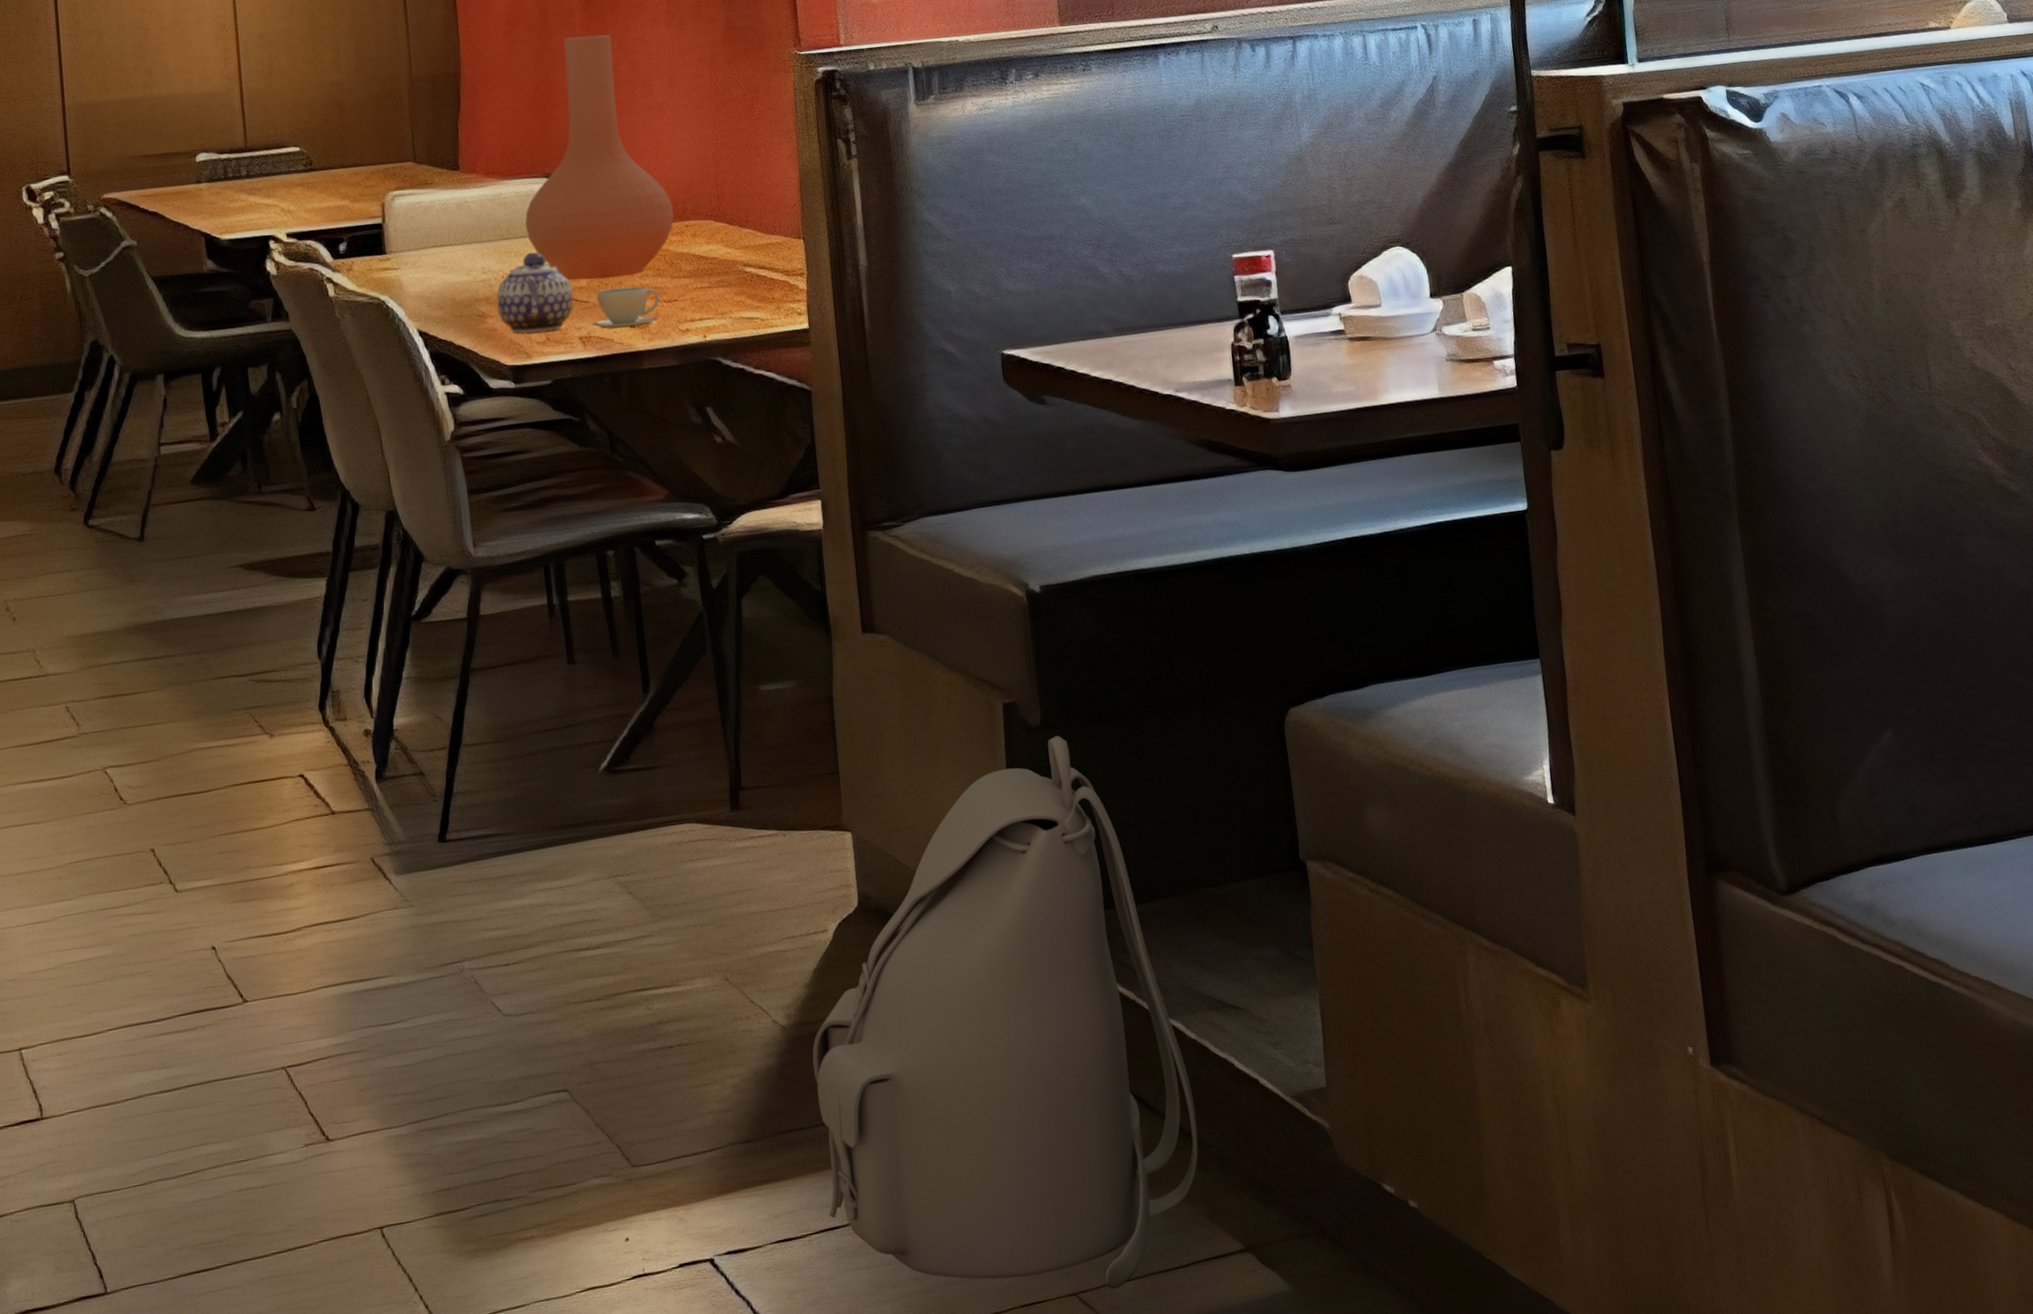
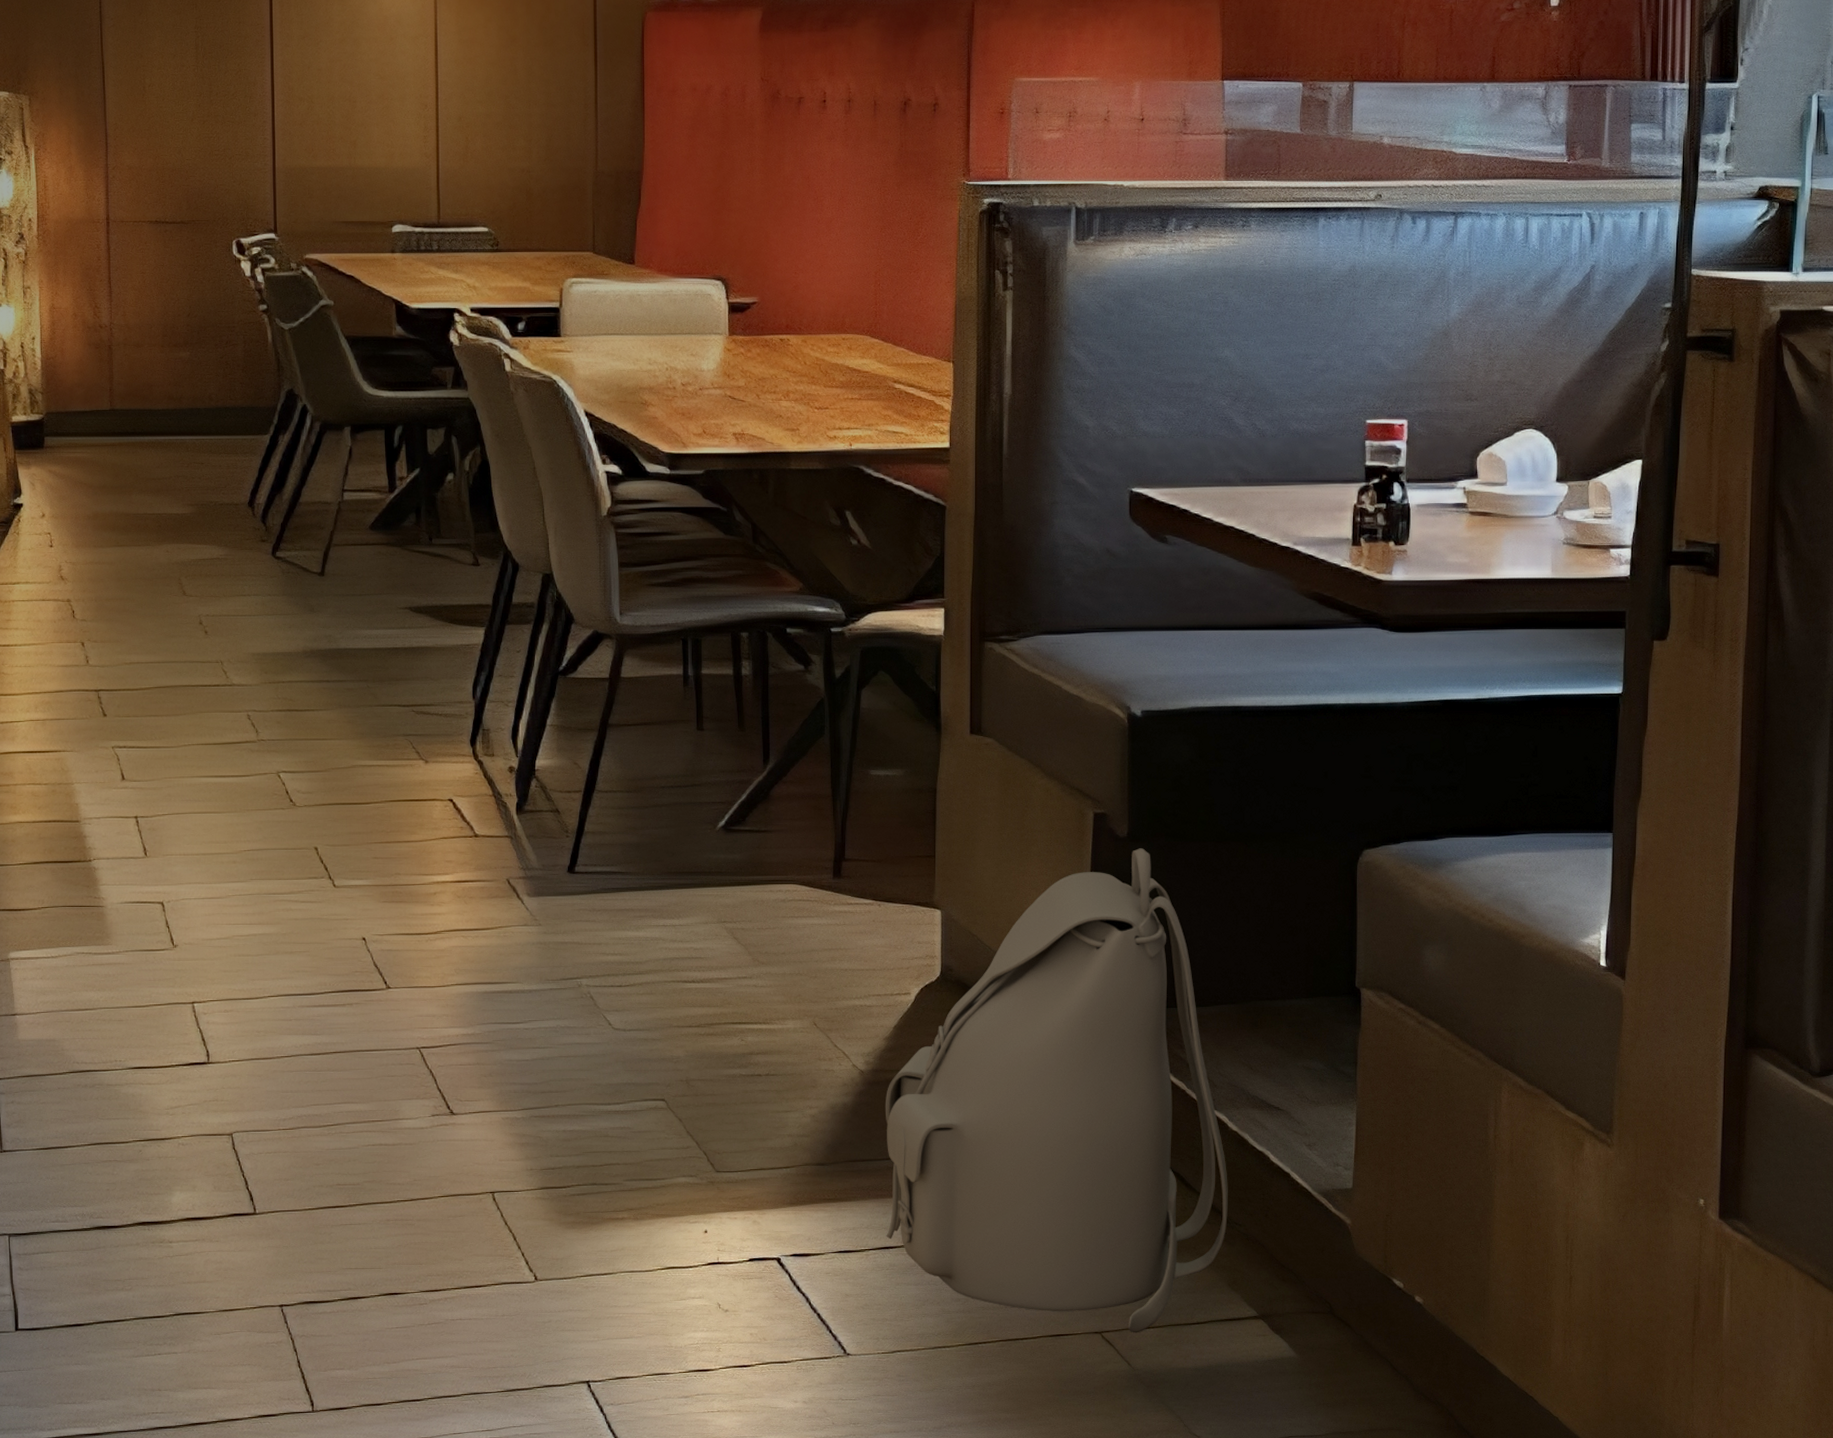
teapot: present [496,252,574,334] -> none [659,349,732,425]
vase: present [525,34,674,279] -> none [691,146,833,380]
teacup: present [592,286,660,329] -> none [746,390,812,429]

